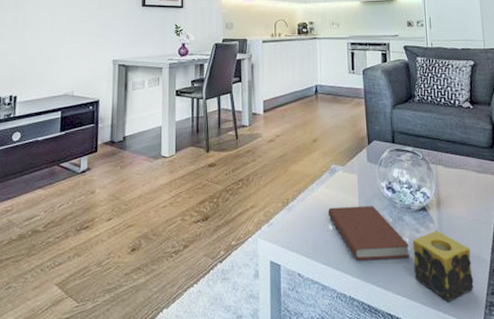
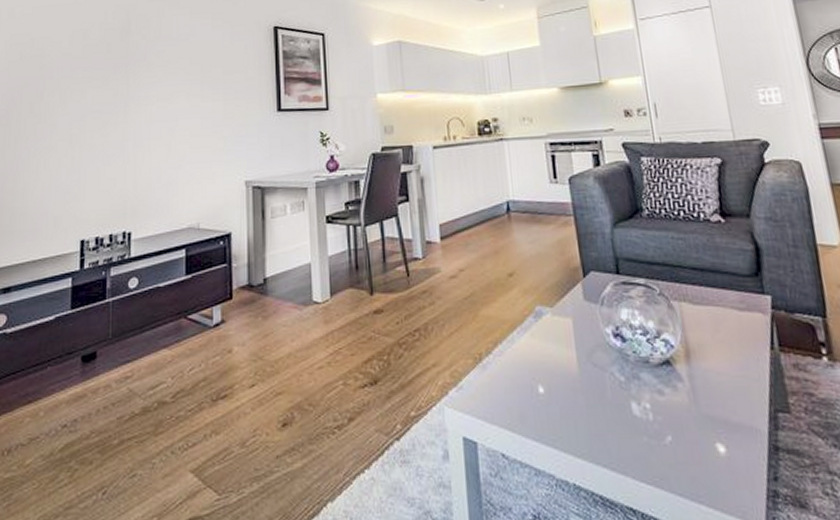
book: present [327,206,410,261] -> none [535,360,653,436]
candle: present [412,230,474,302] -> none [655,391,748,491]

